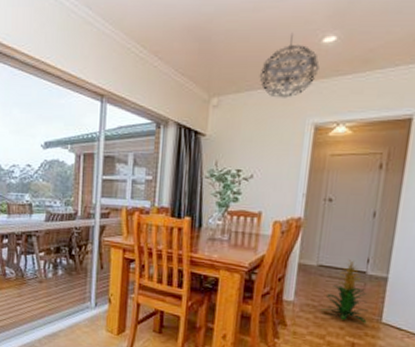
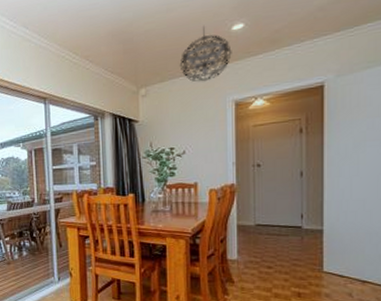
indoor plant: present [322,260,369,324] -> none [265,217,309,274]

